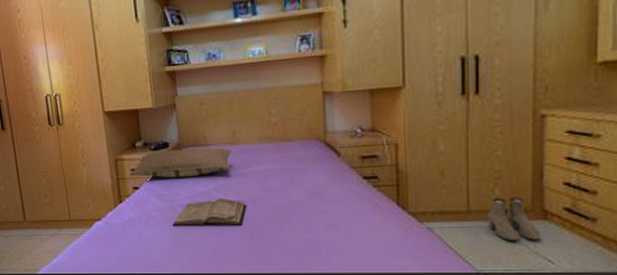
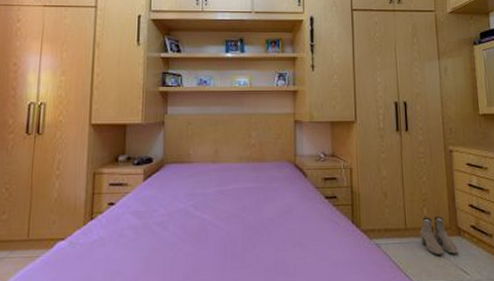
pillow: present [130,147,231,179] -> none [107,164,212,194]
diary: present [172,198,247,227] -> none [145,216,222,246]

